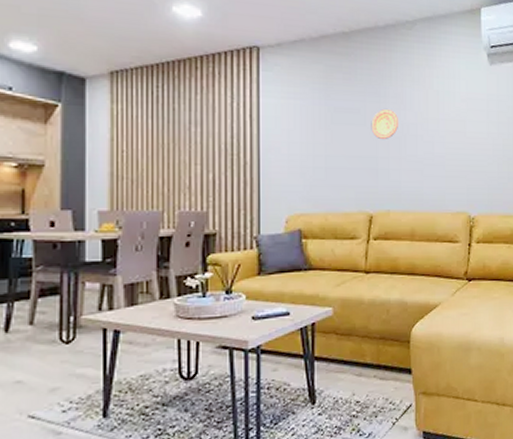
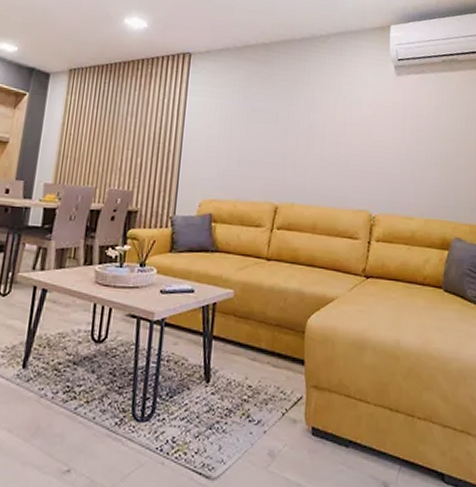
decorative plate: present [371,108,399,139] -> none [282,110,309,138]

